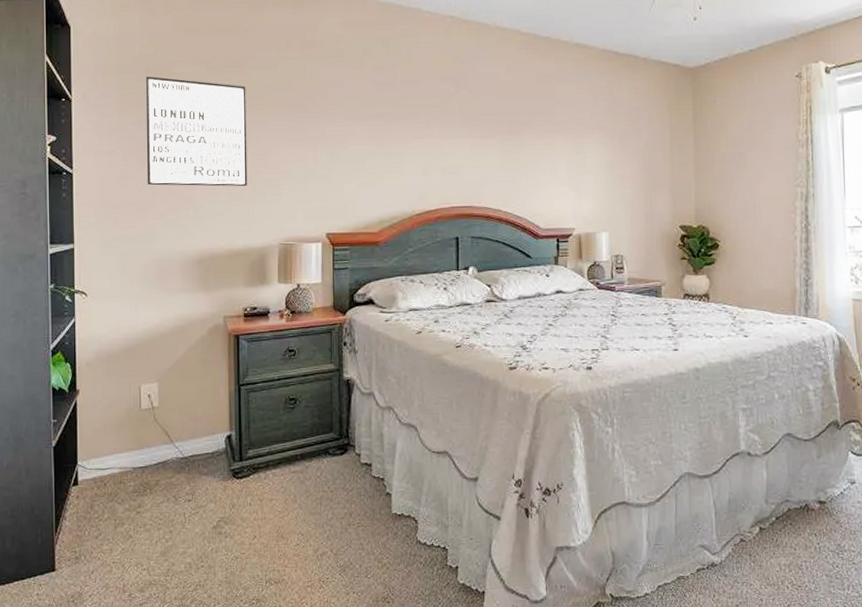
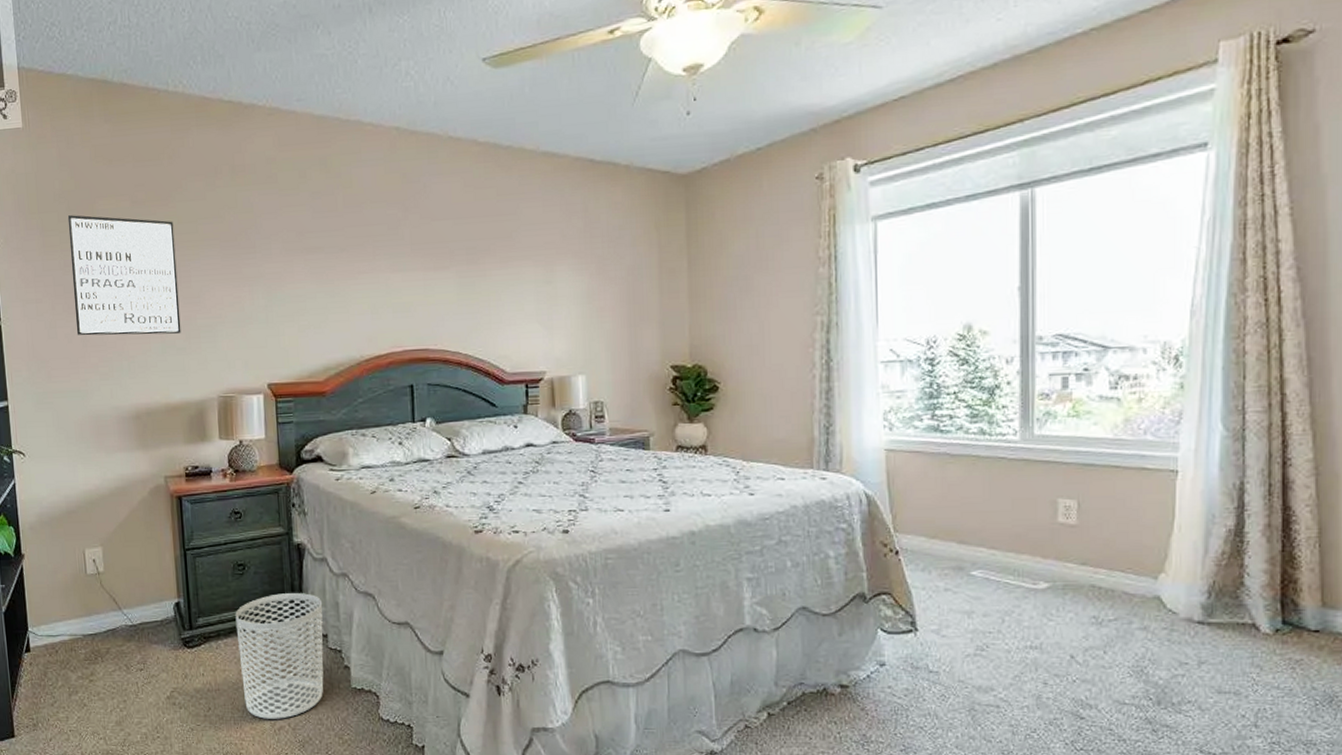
waste bin: none [284,425,368,545] -> present [235,593,324,719]

